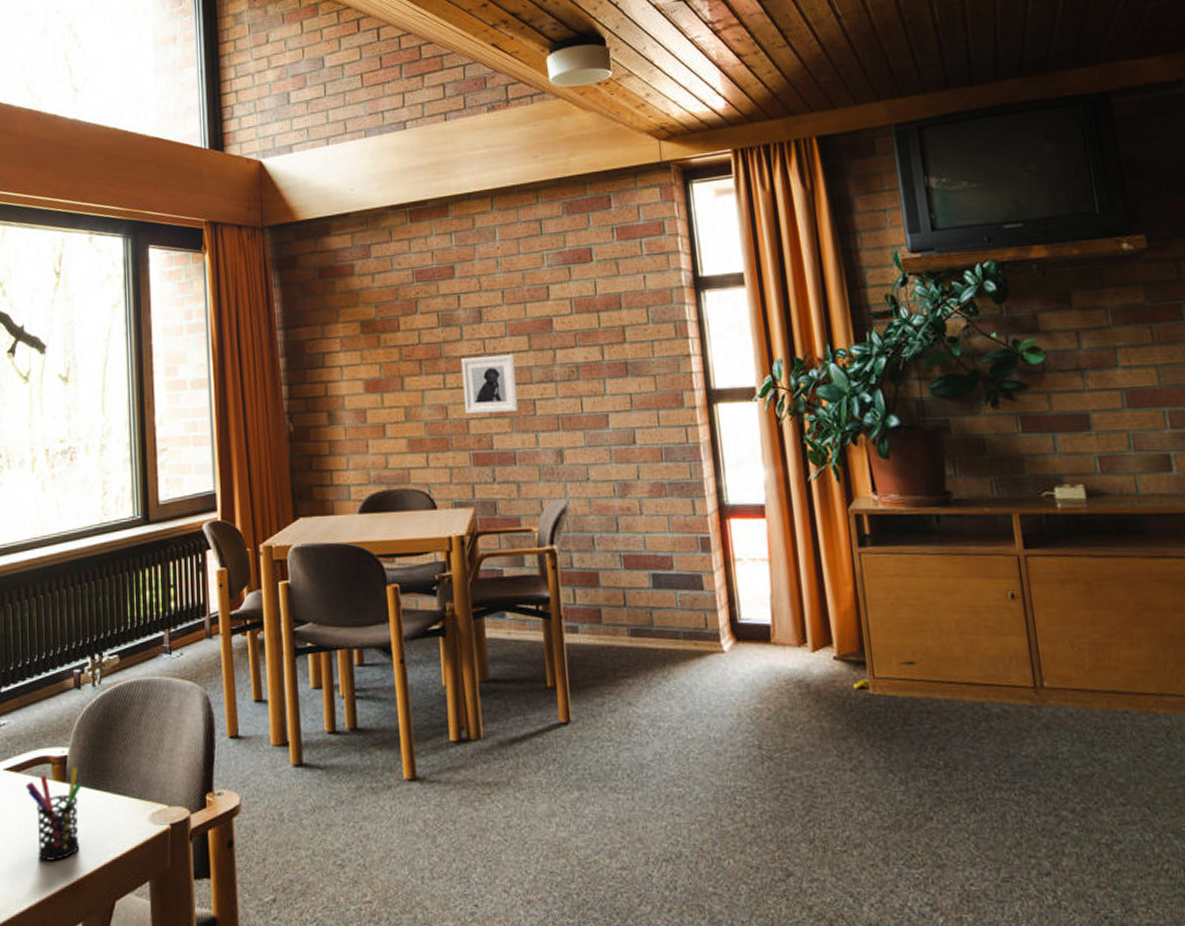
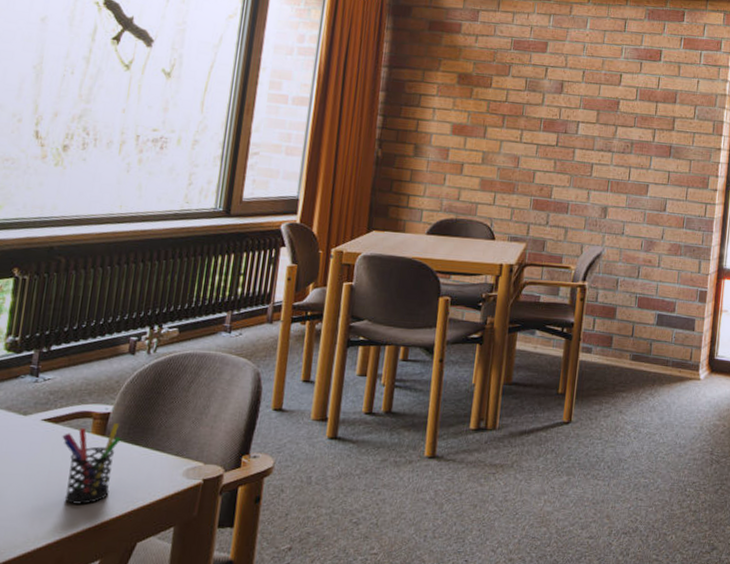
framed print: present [461,354,519,414] -> none [533,120,582,170]

